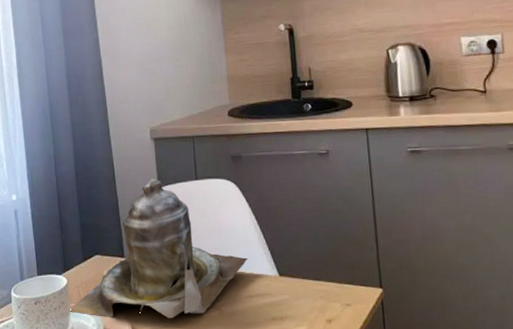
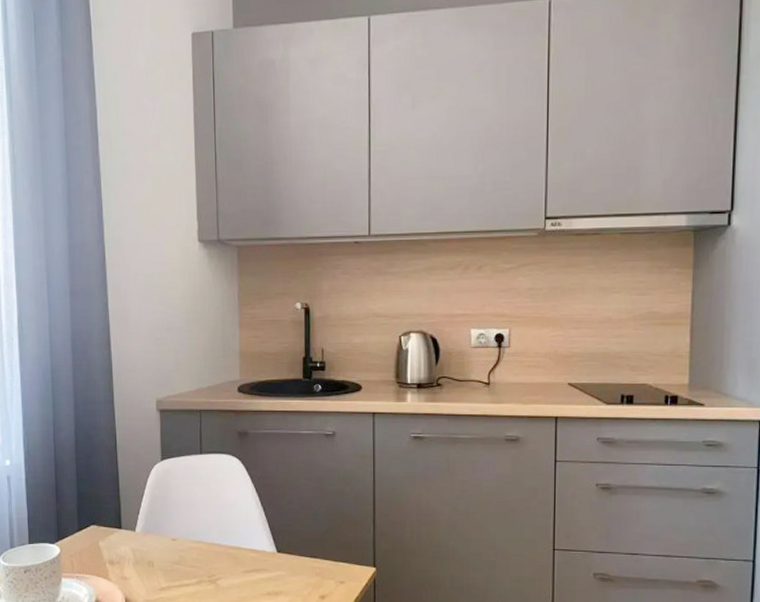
teapot: present [69,177,249,319] -> none [60,449,248,591]

